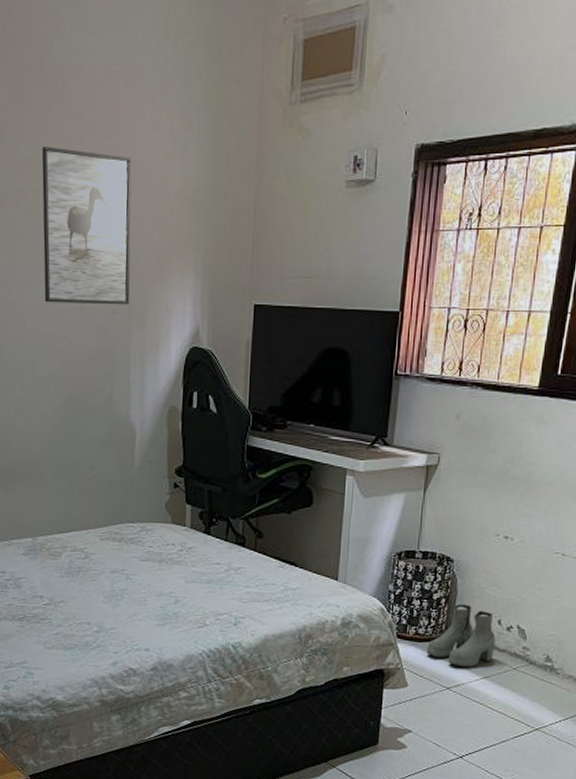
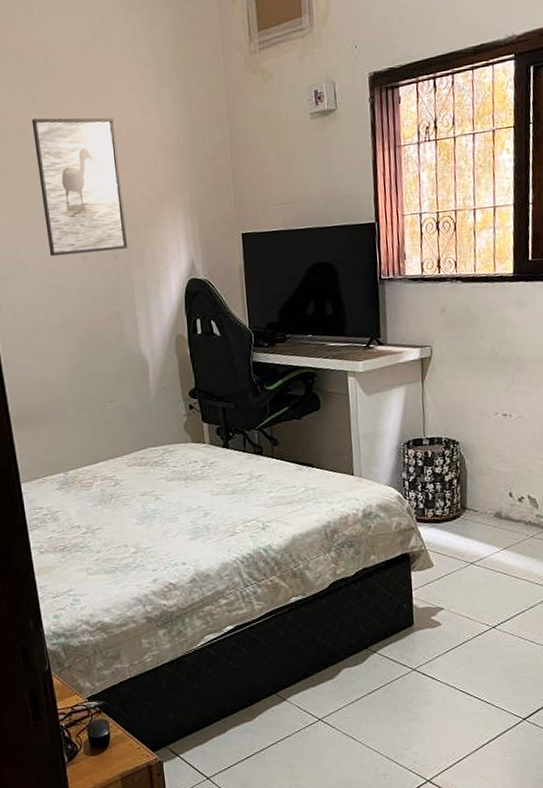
boots: present [426,604,496,668] -> none [446,482,510,542]

